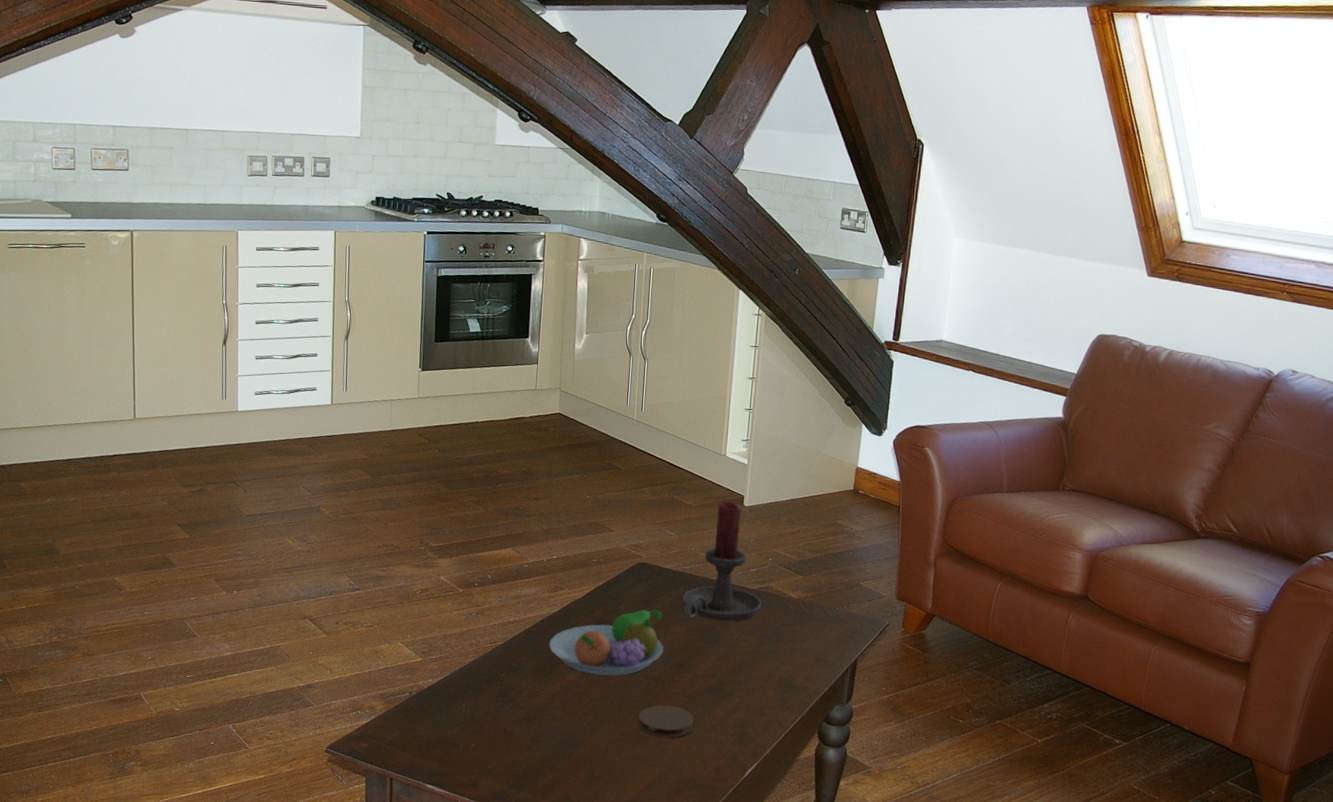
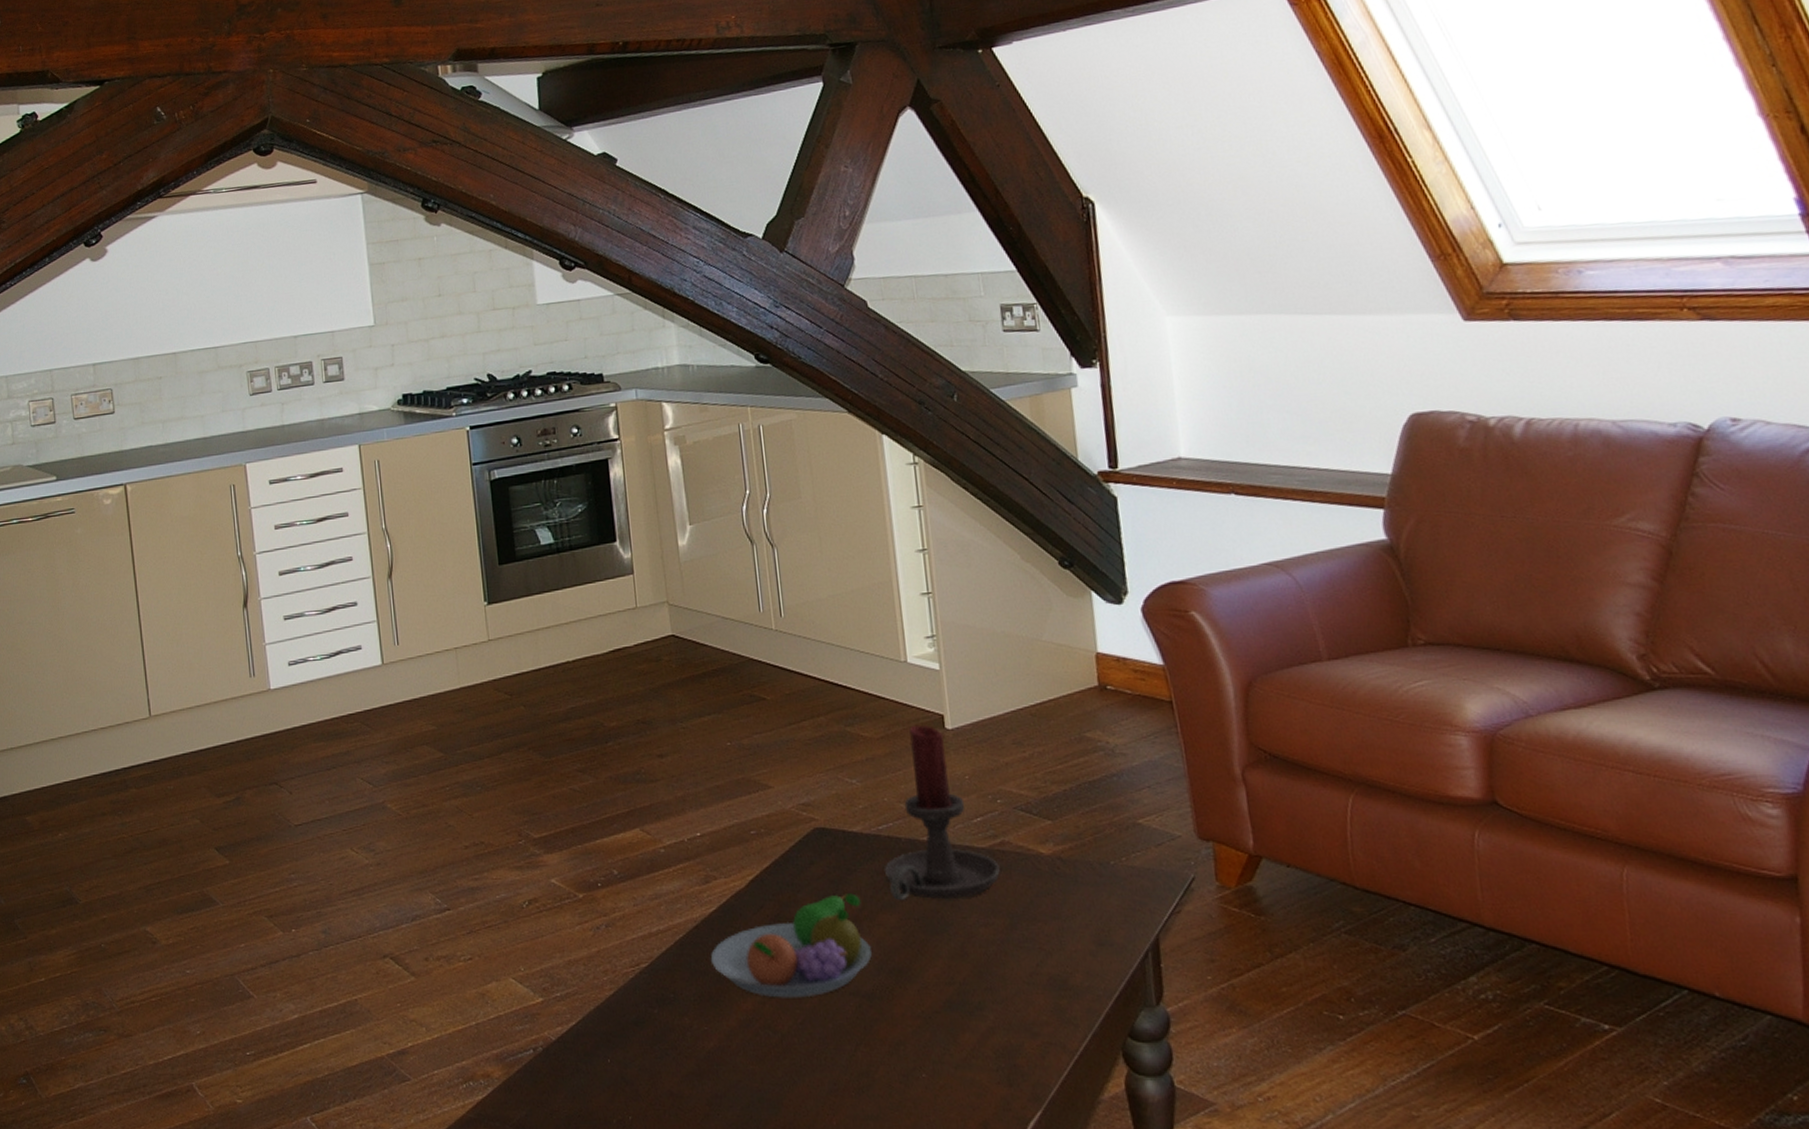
coaster: present [637,705,695,738] -> none [853,1033,937,1083]

